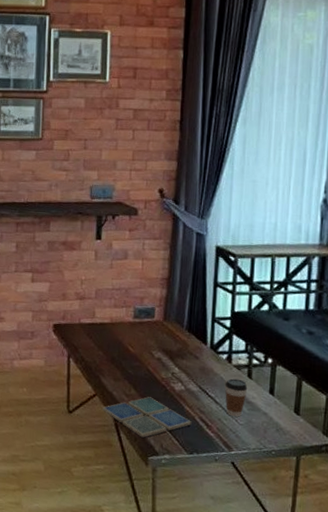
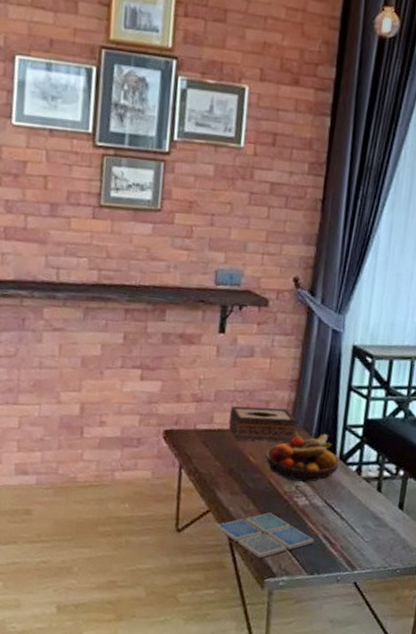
tissue box: none [108,302,169,334] -> present [228,406,297,443]
fruit bowl: none [142,326,211,369] -> present [265,434,340,482]
coffee cup: present [225,378,248,417] -> none [351,492,377,534]

